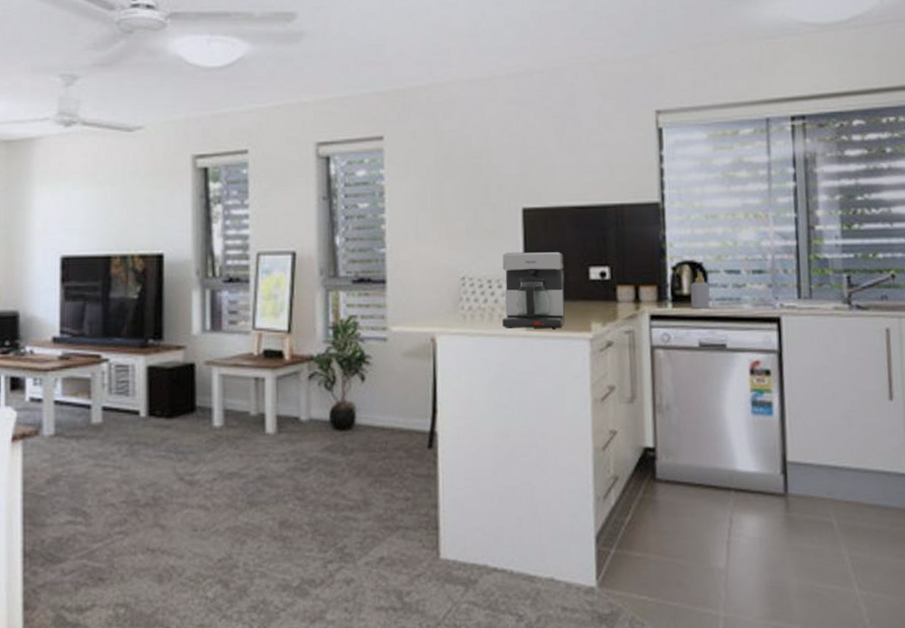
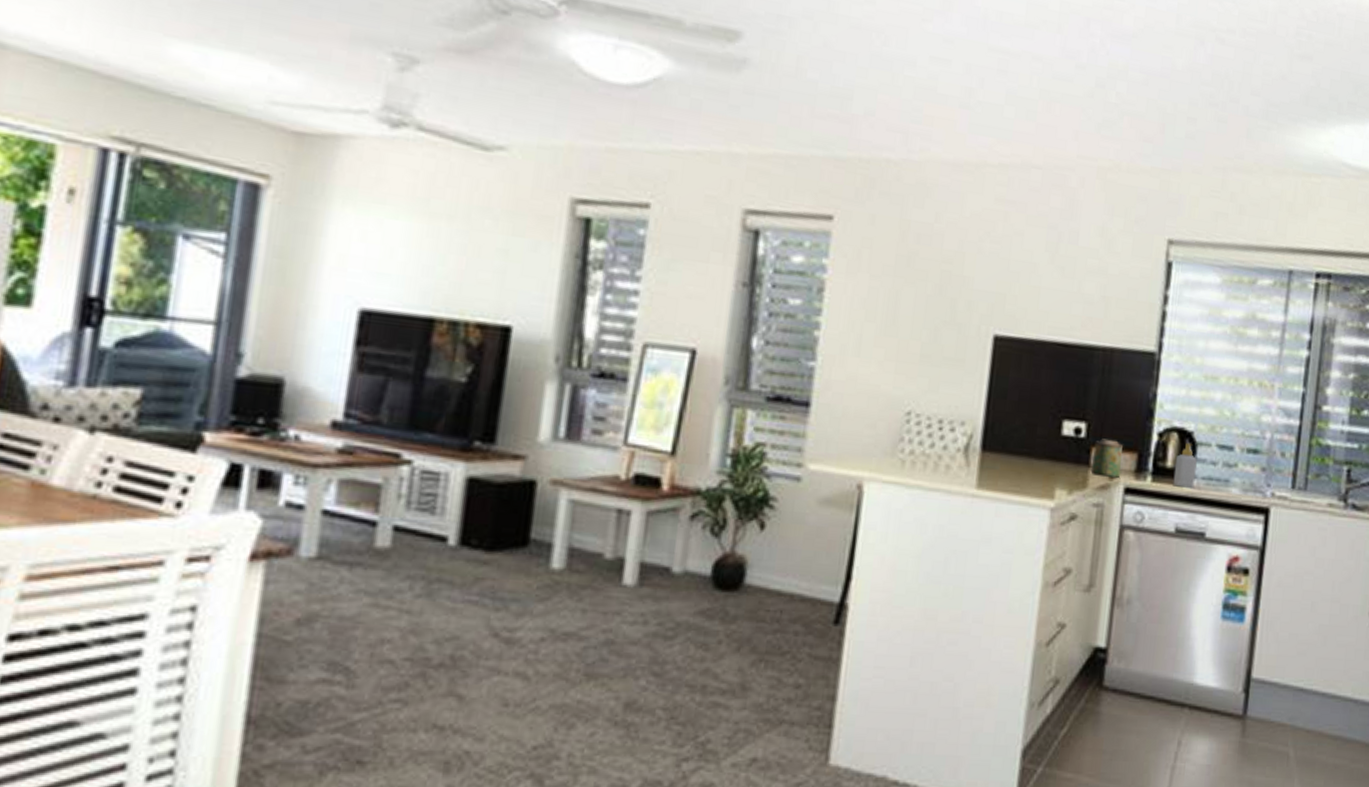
coffee maker: present [502,251,566,329] -> none [948,388,1035,491]
canister: none [618,278,645,309] -> present [1090,438,1123,479]

